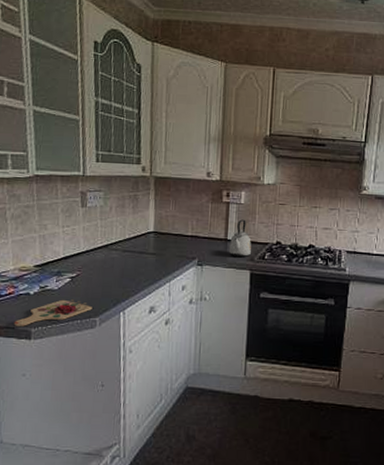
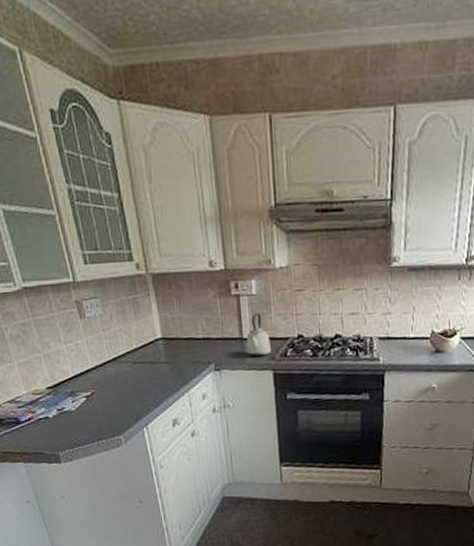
cutting board: present [13,298,93,326] -> none [40,418,115,451]

